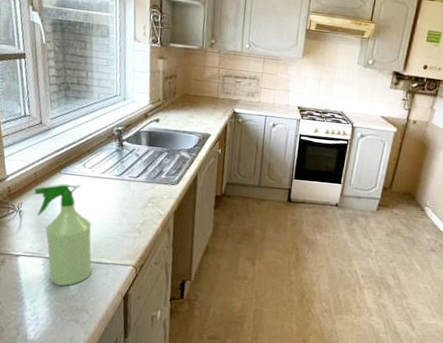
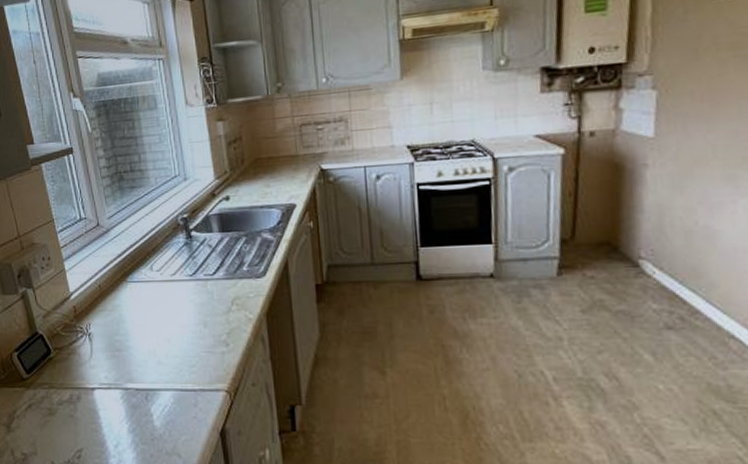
spray bottle: present [34,183,92,286] -> none [100,292,178,423]

